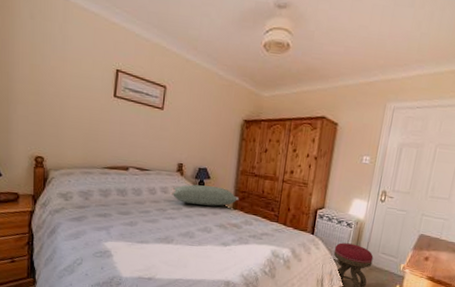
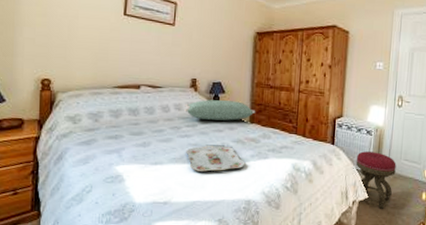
serving tray: none [170,228,227,253] -> present [186,145,246,172]

